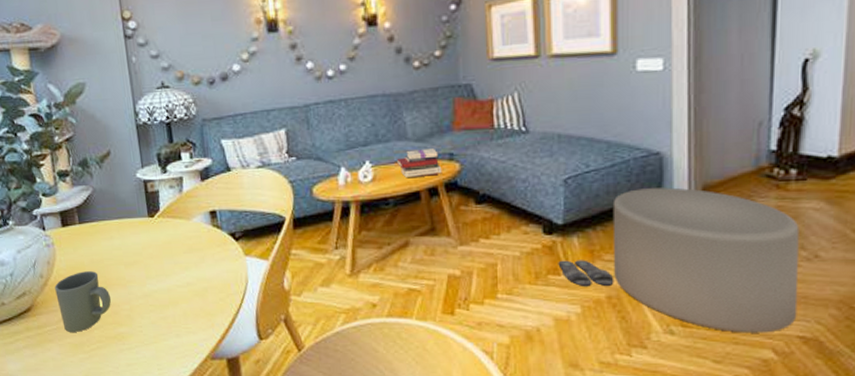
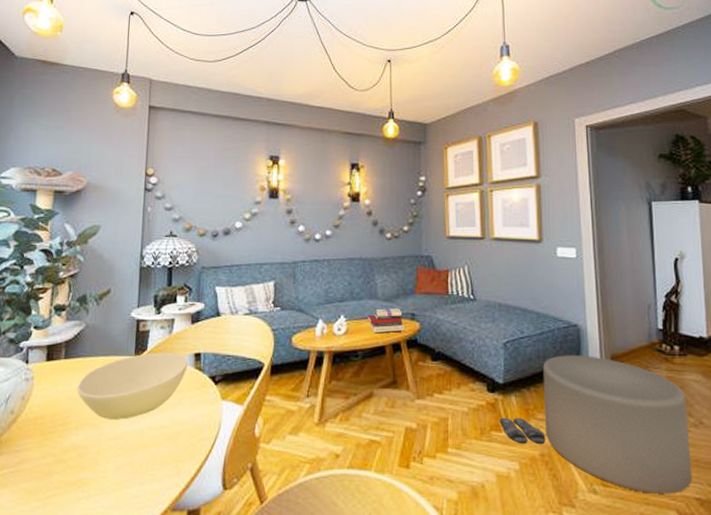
mug: present [54,271,112,332] -> none [22,409,81,476]
bowl: none [97,211,205,279] -> present [77,352,188,420]

